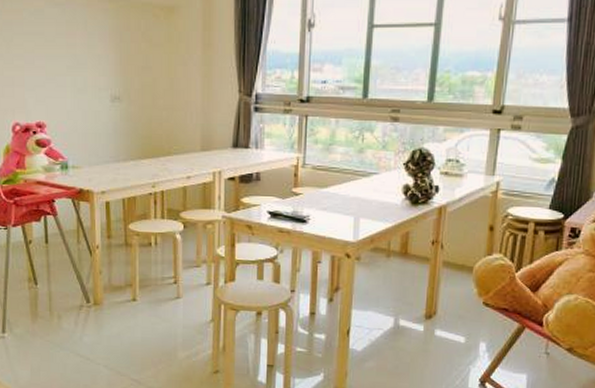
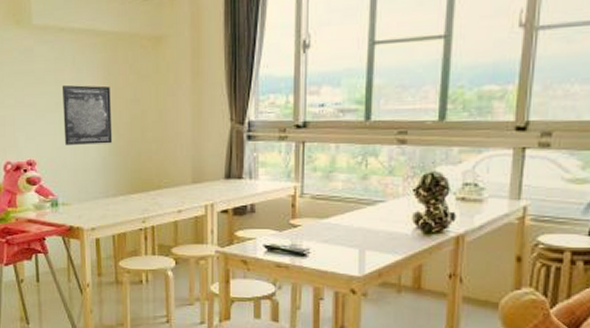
wall art: none [73,48,124,109] -> present [61,84,113,145]

